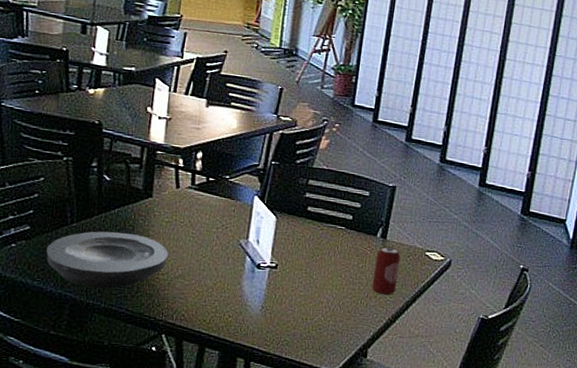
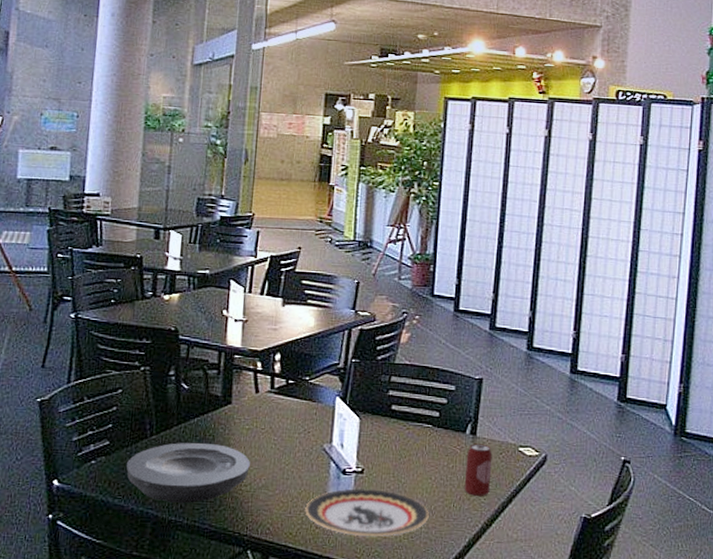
plate: none [219,281,337,328] -> present [305,488,429,537]

